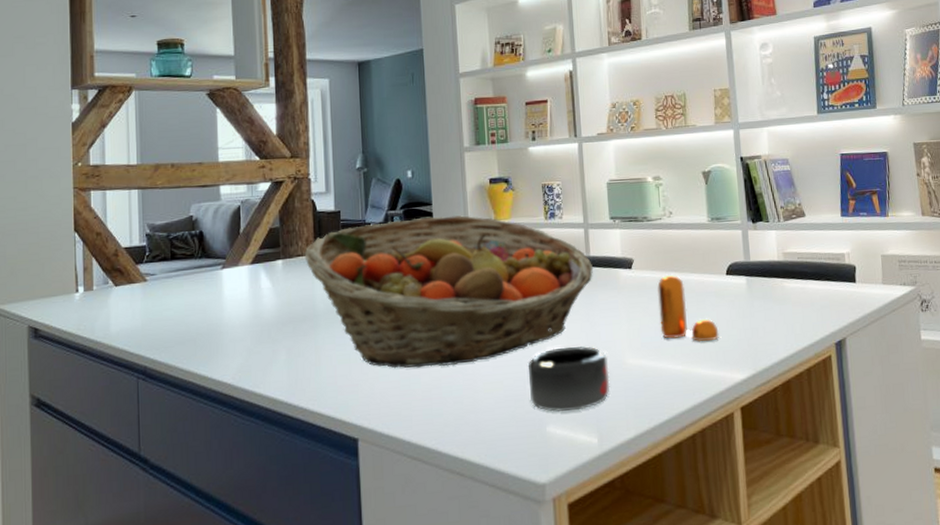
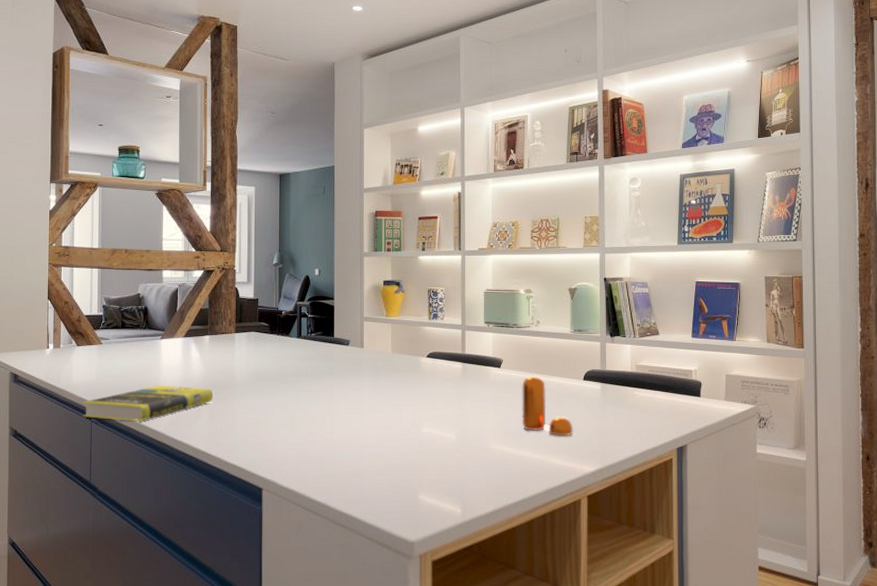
book: none [125,323,292,374] -> present [83,385,214,421]
fruit basket: present [304,215,594,369] -> none [227,309,468,435]
mug: present [528,346,610,412] -> none [406,429,475,483]

